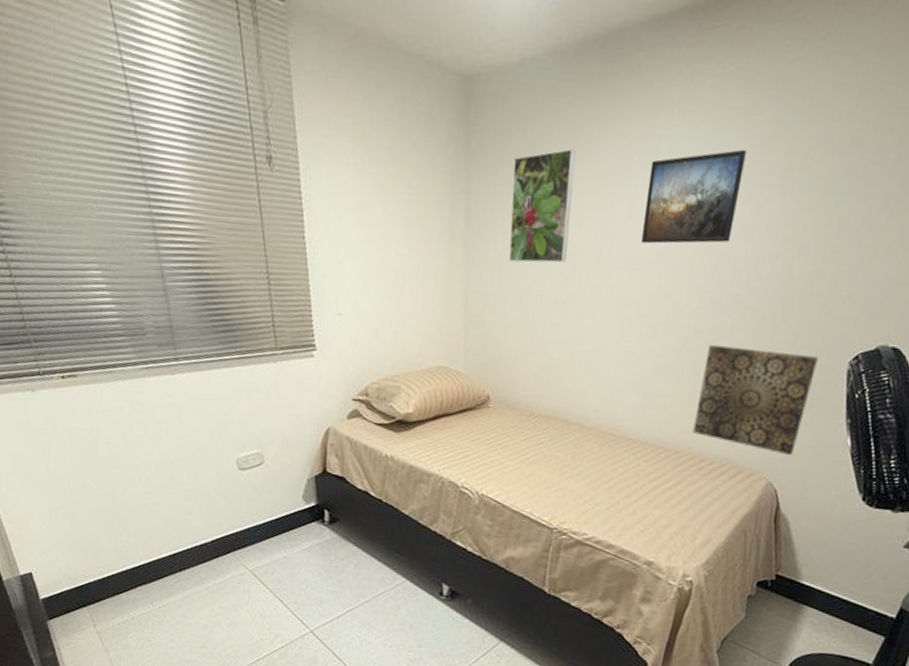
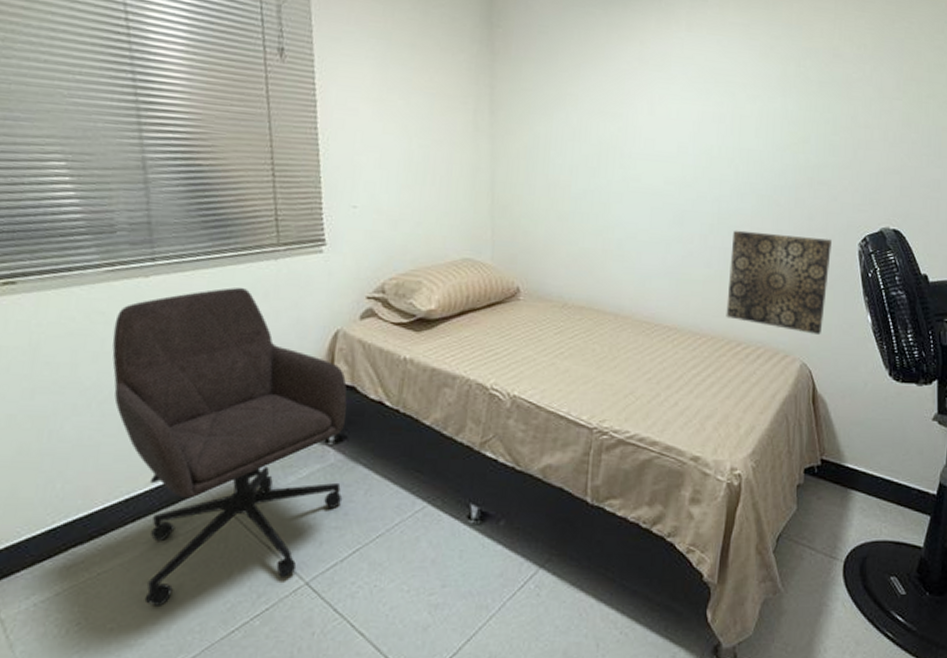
office chair: none [152,386,339,635] -> present [112,287,347,606]
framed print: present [508,149,576,263] -> none [535,51,596,155]
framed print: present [641,149,746,244] -> none [662,57,748,138]

